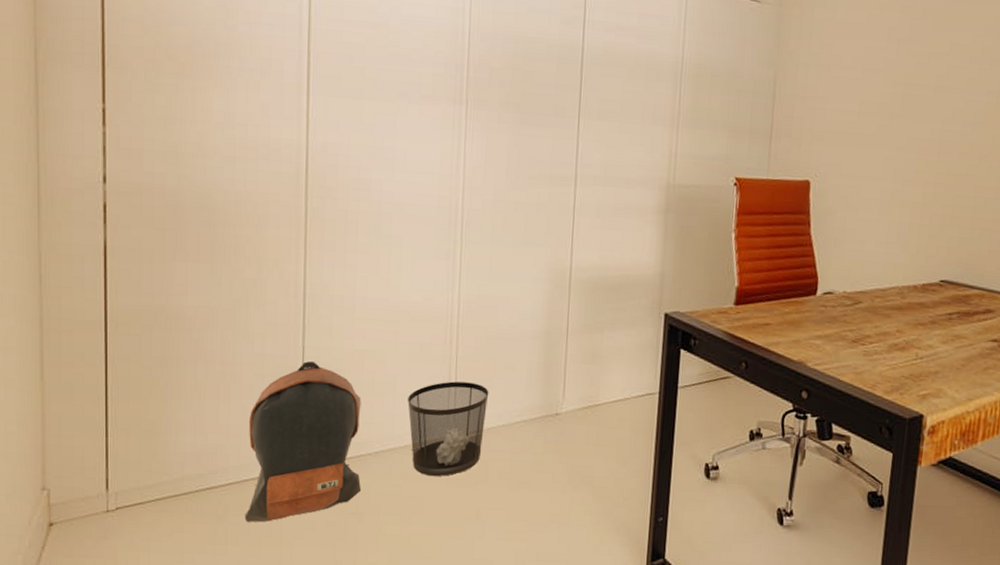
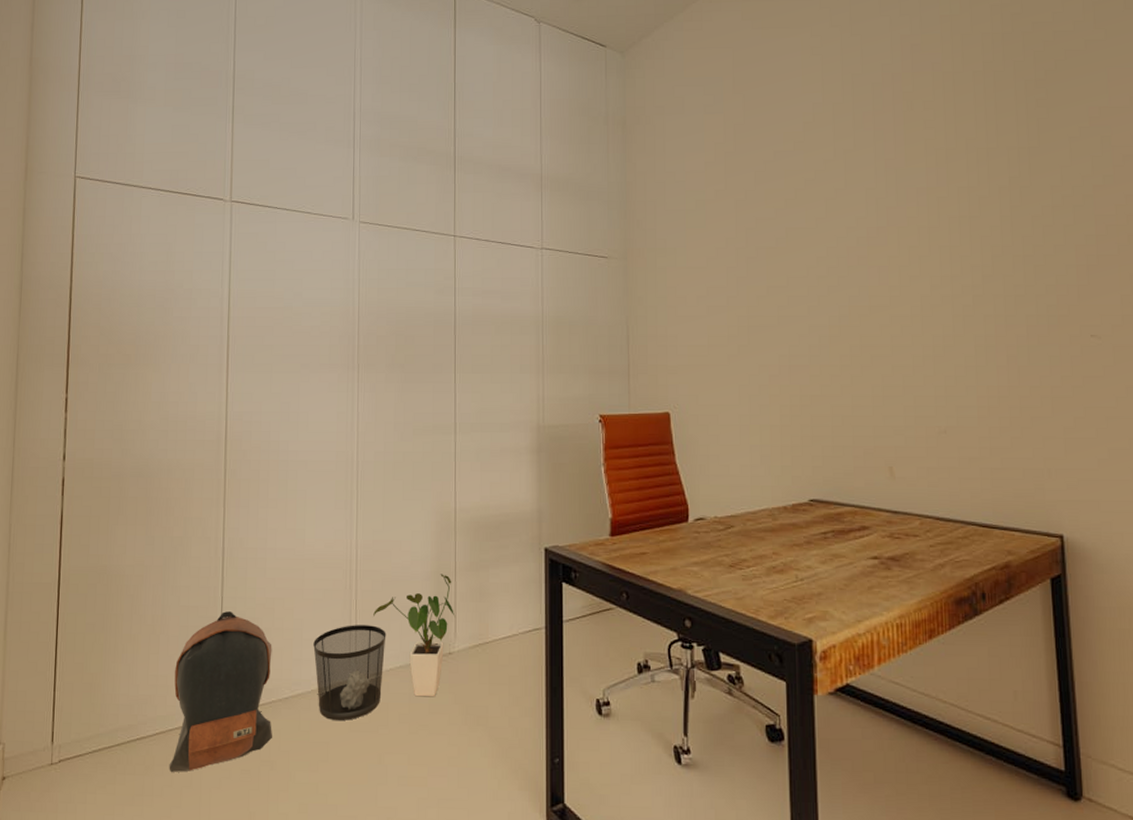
house plant: none [475,334,565,457] -> present [373,574,456,697]

